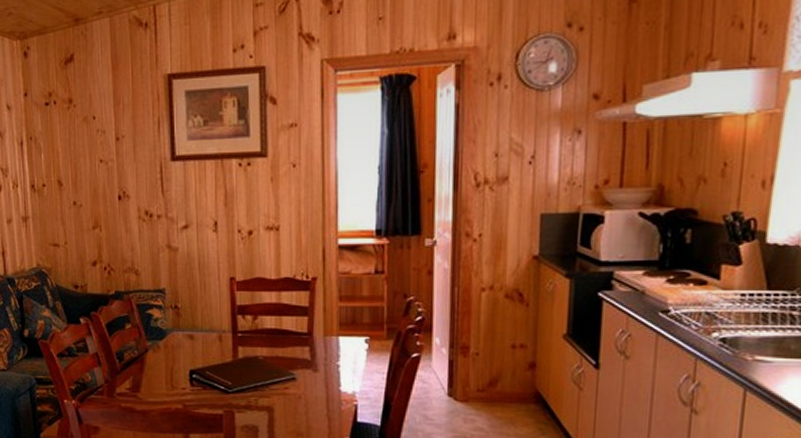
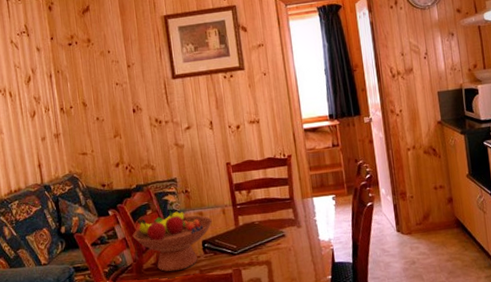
fruit bowl: none [106,330,206,402] -> present [132,211,213,272]

